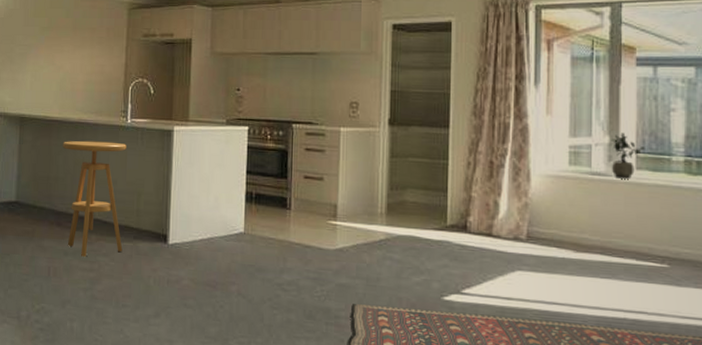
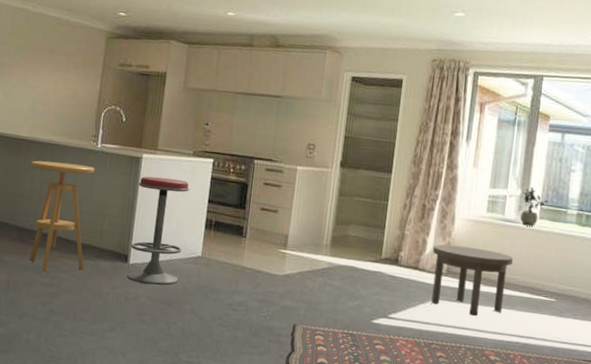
bar stool: none [168,149,226,266] -> present [127,176,190,285]
side table: none [507,205,609,288] -> present [431,244,514,316]

